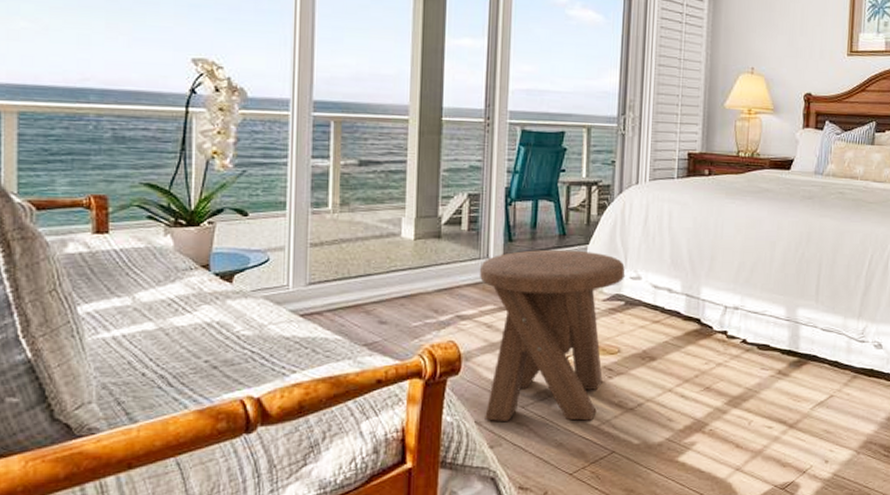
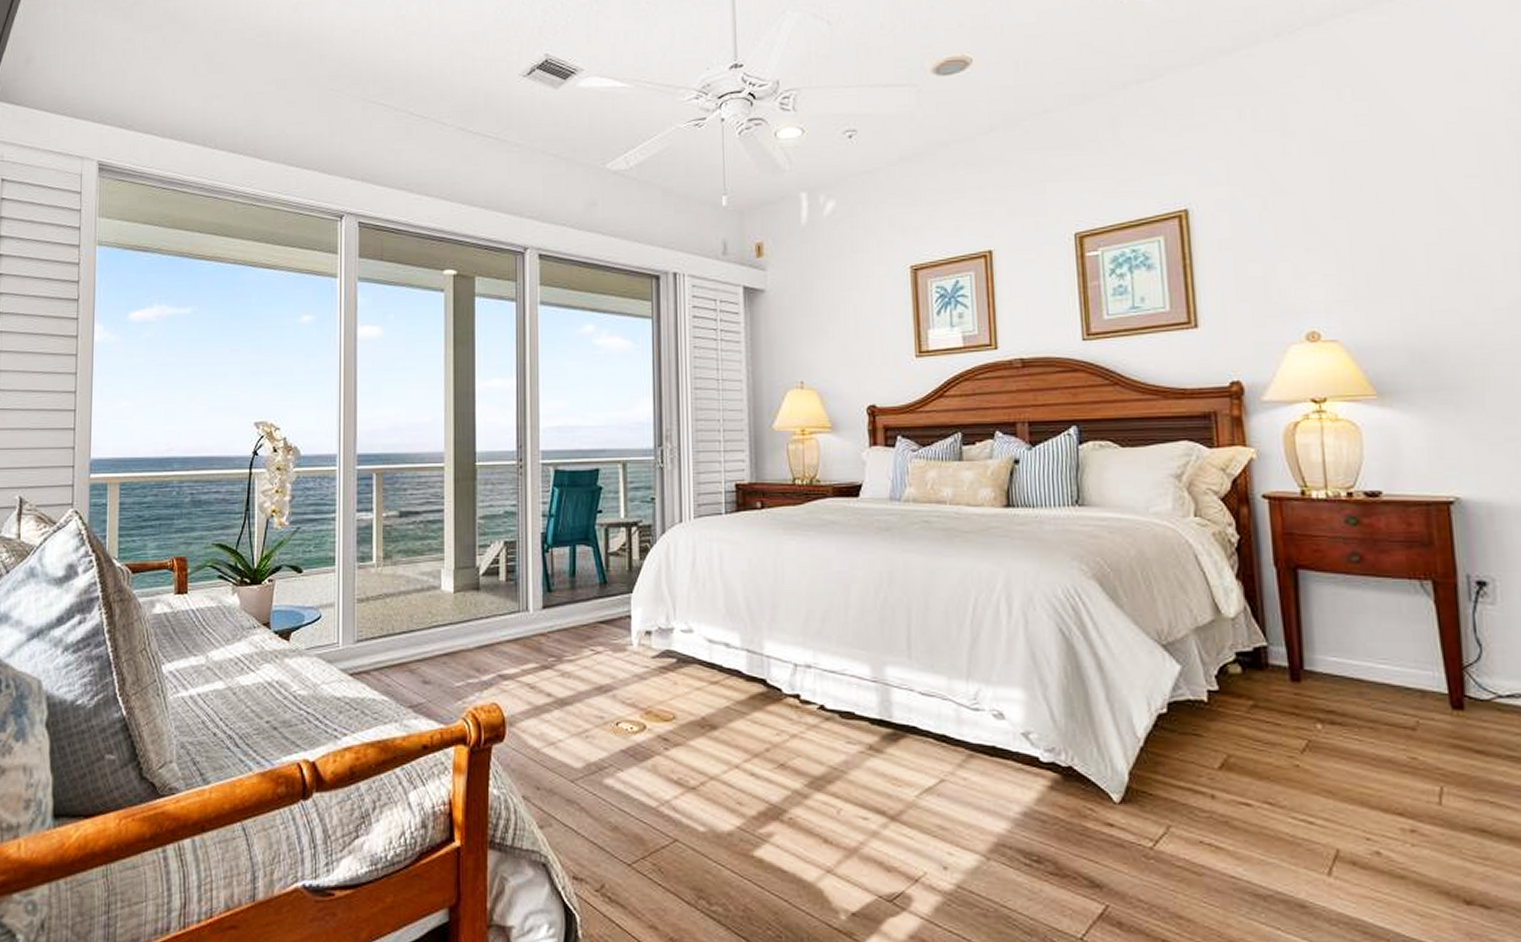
music stool: present [479,249,625,421] -> none [519,599,674,801]

